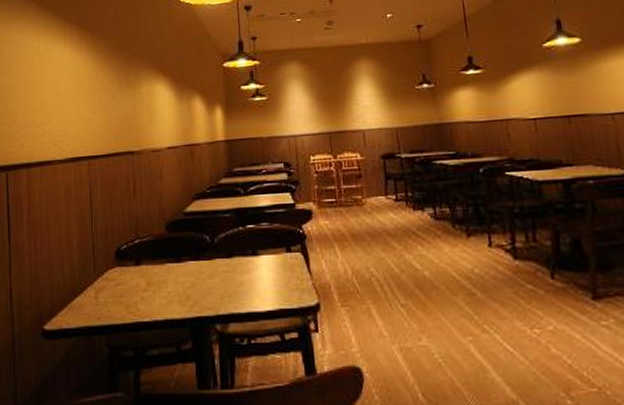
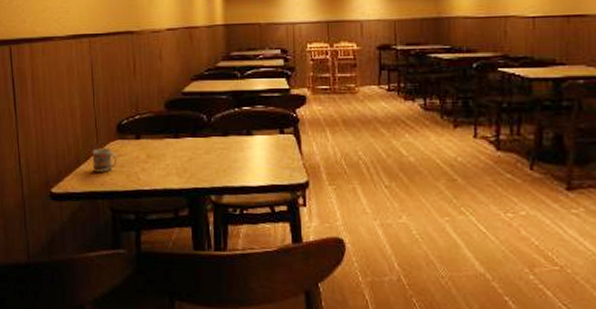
cup: none [88,277,116,304] -> present [92,148,118,172]

